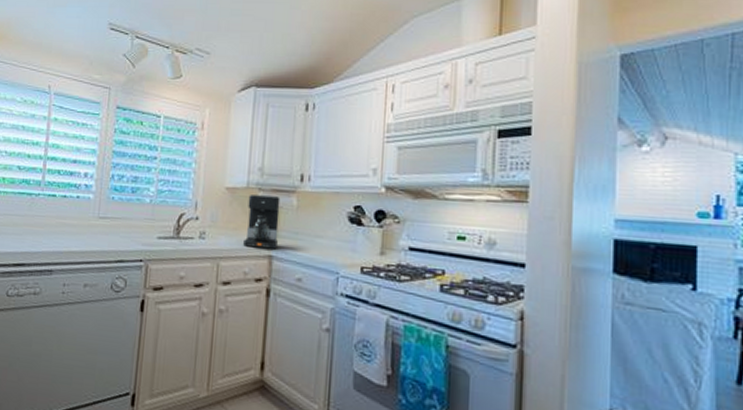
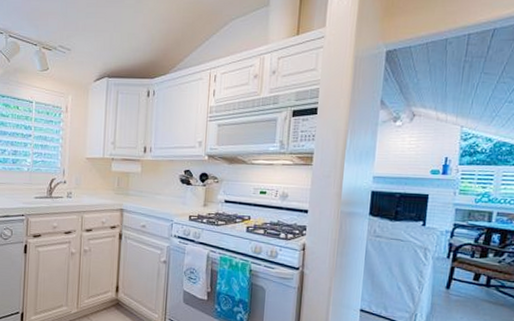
coffee maker: present [243,195,281,249] -> none [101,163,129,204]

